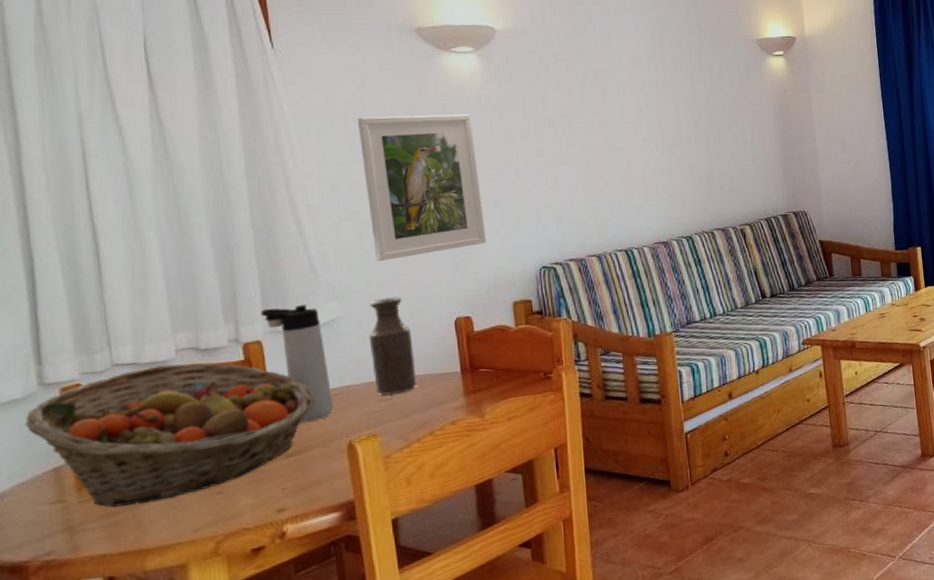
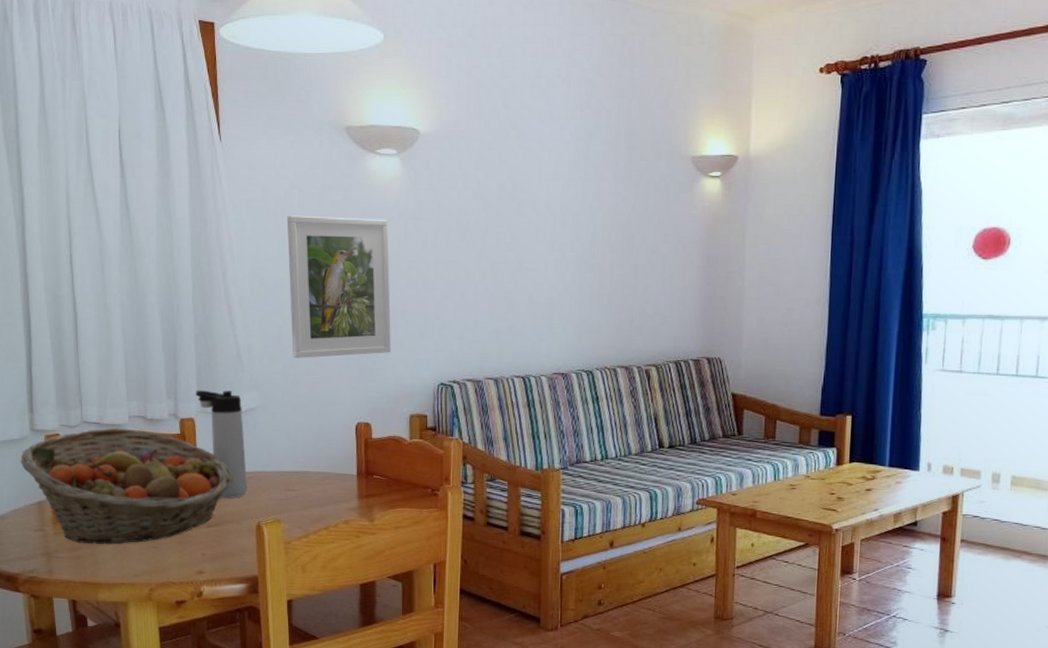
bottle: present [369,296,417,396] -> none [281,394,319,487]

